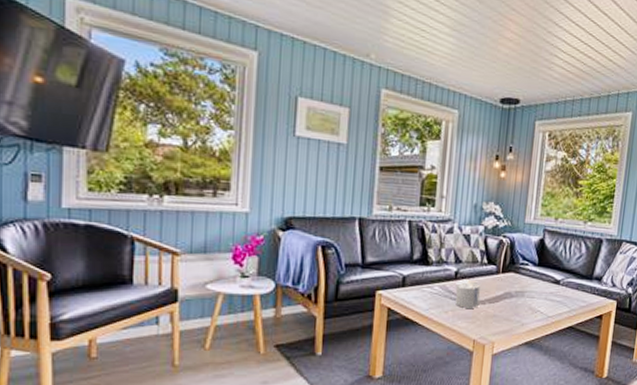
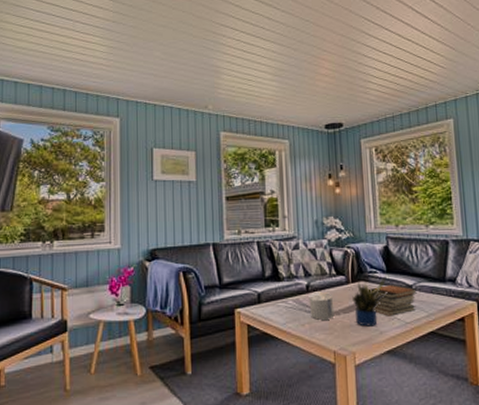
potted plant: none [500,269,537,318] -> present [352,276,388,327]
book stack: none [516,277,564,309] -> present [368,284,417,316]

